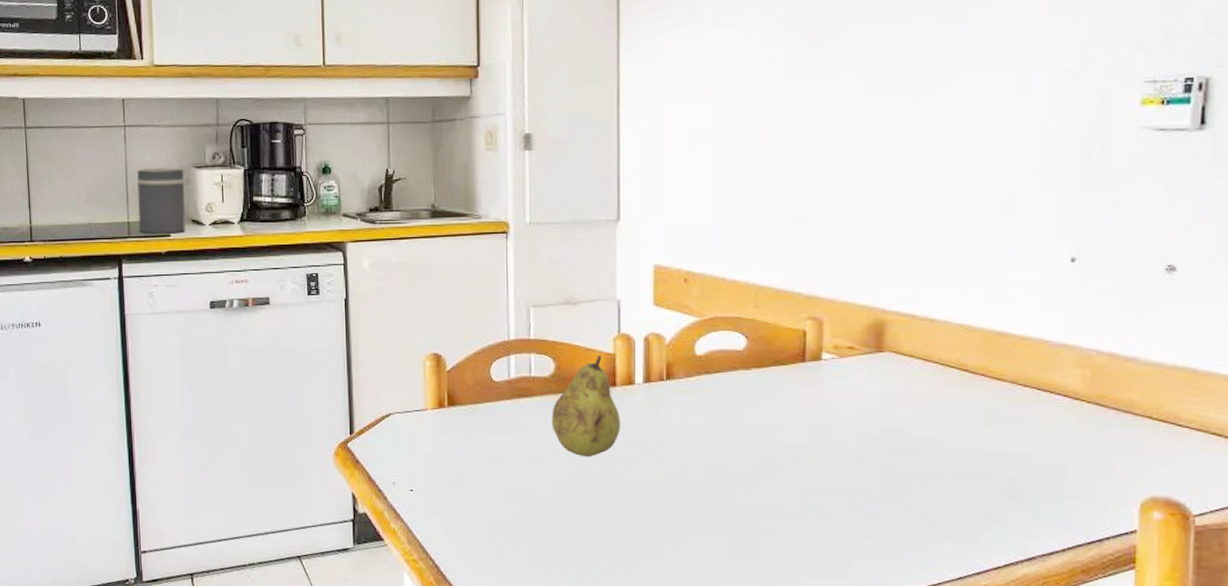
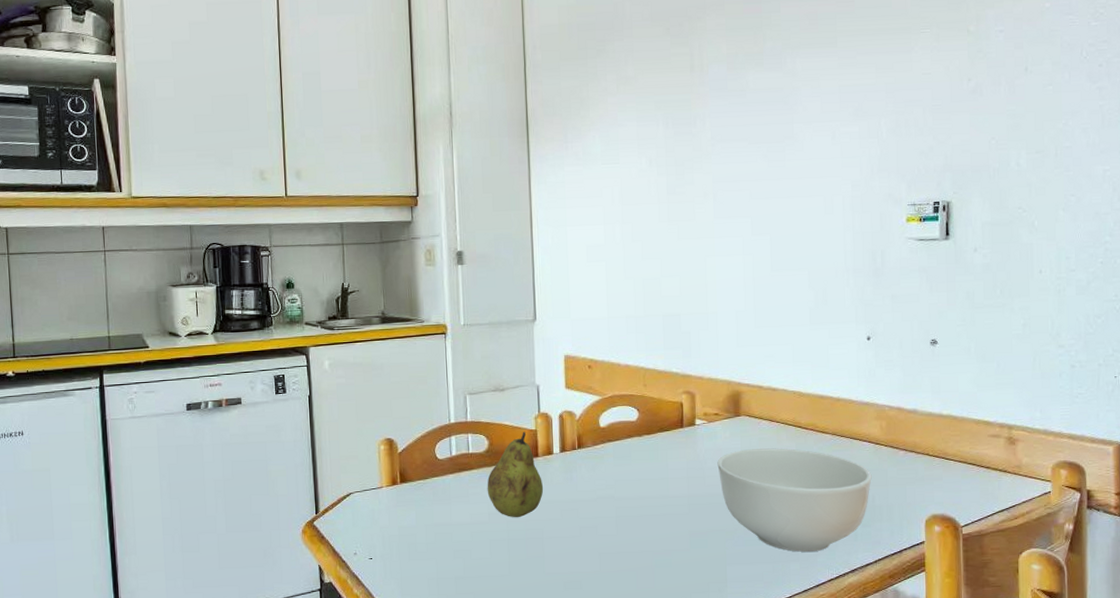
cylinder: present [136,167,186,235] -> none [116,286,163,347]
bowl: none [848,394,1065,530] -> present [717,448,872,552]

